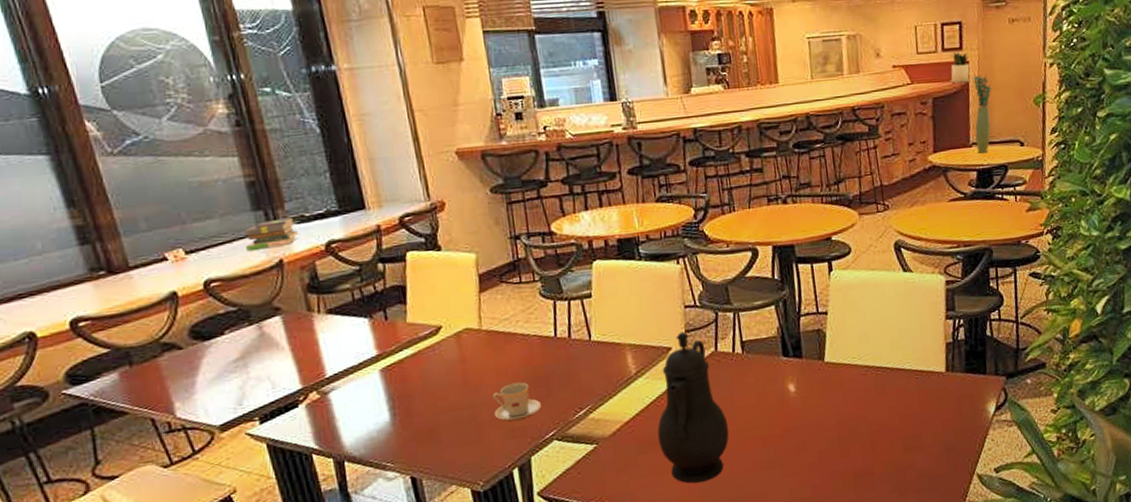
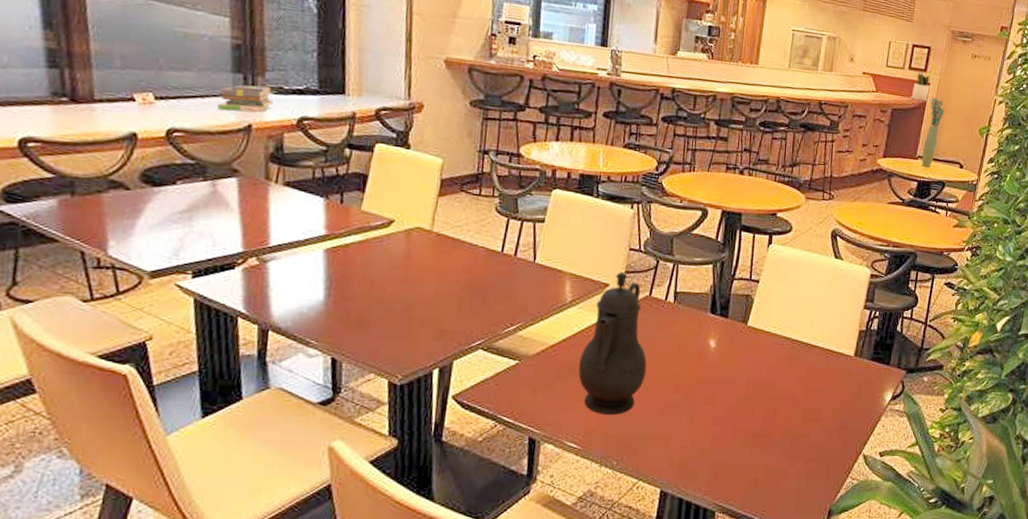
teacup: present [492,382,542,422] -> none [427,287,475,324]

